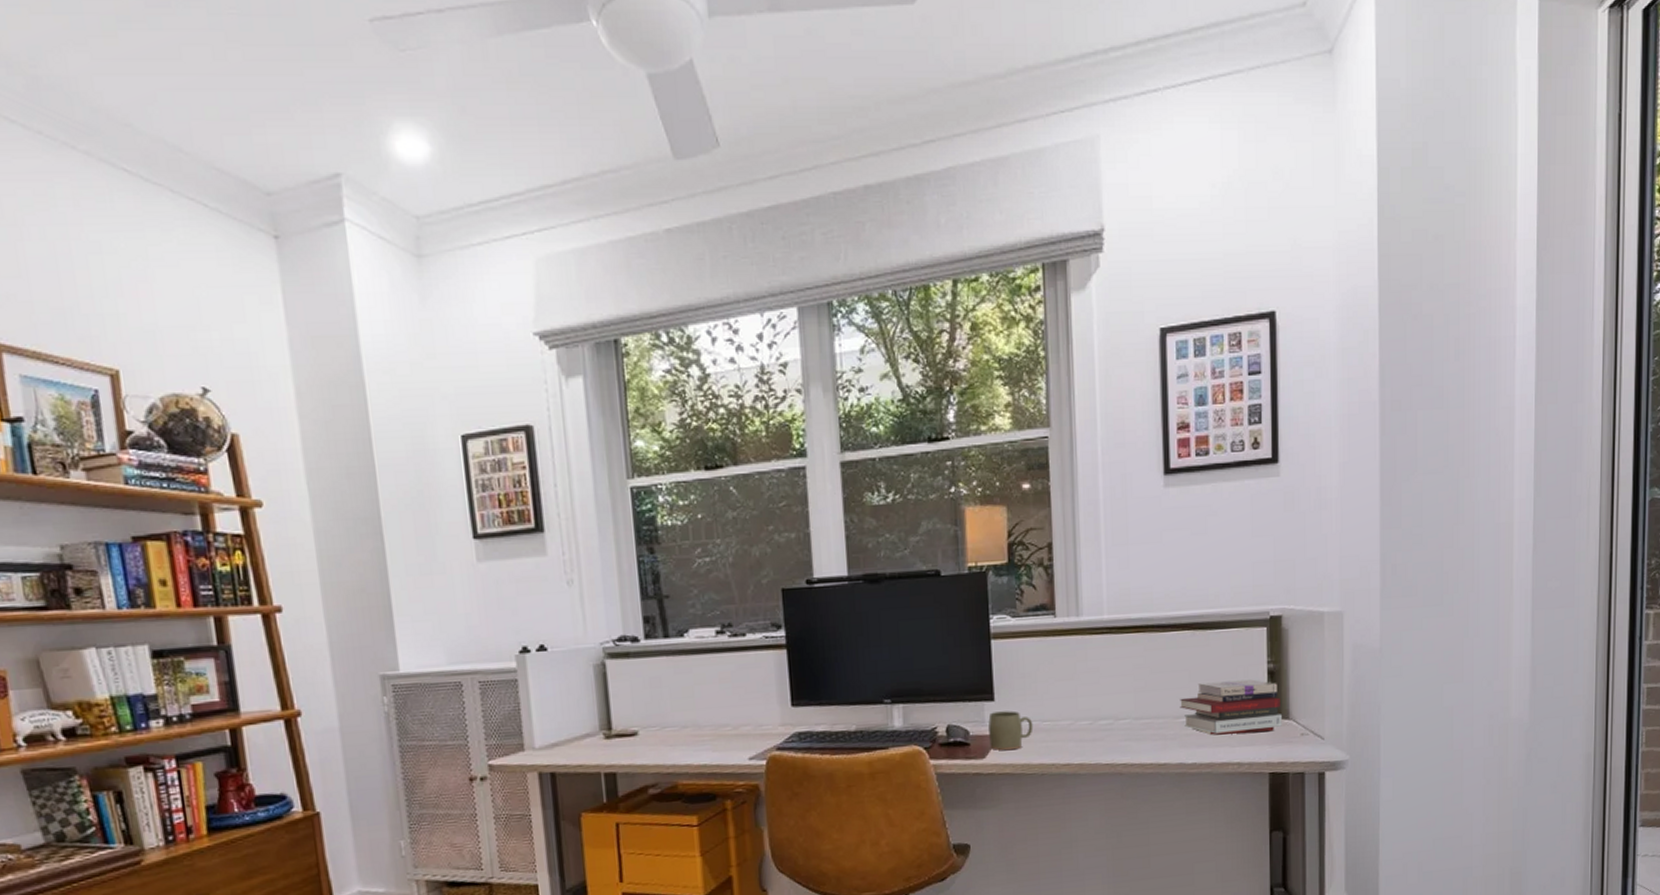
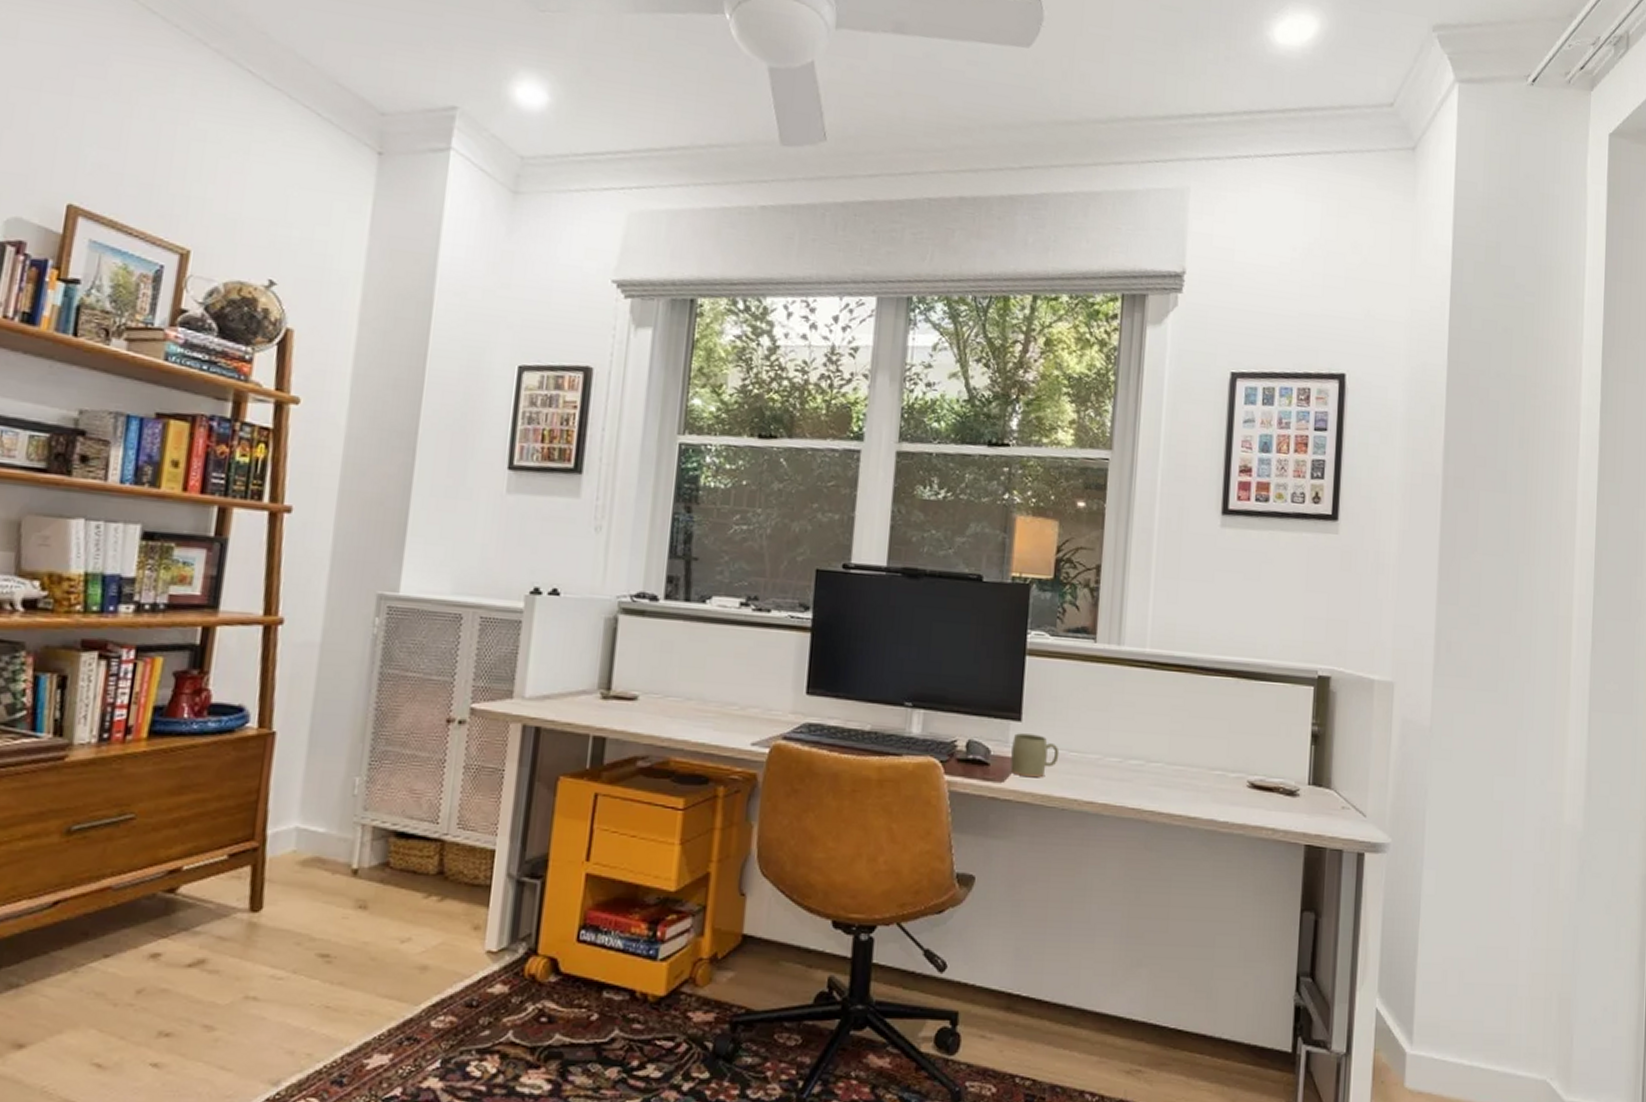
books: present [1180,679,1282,736] -> none [1216,736,1323,800]

